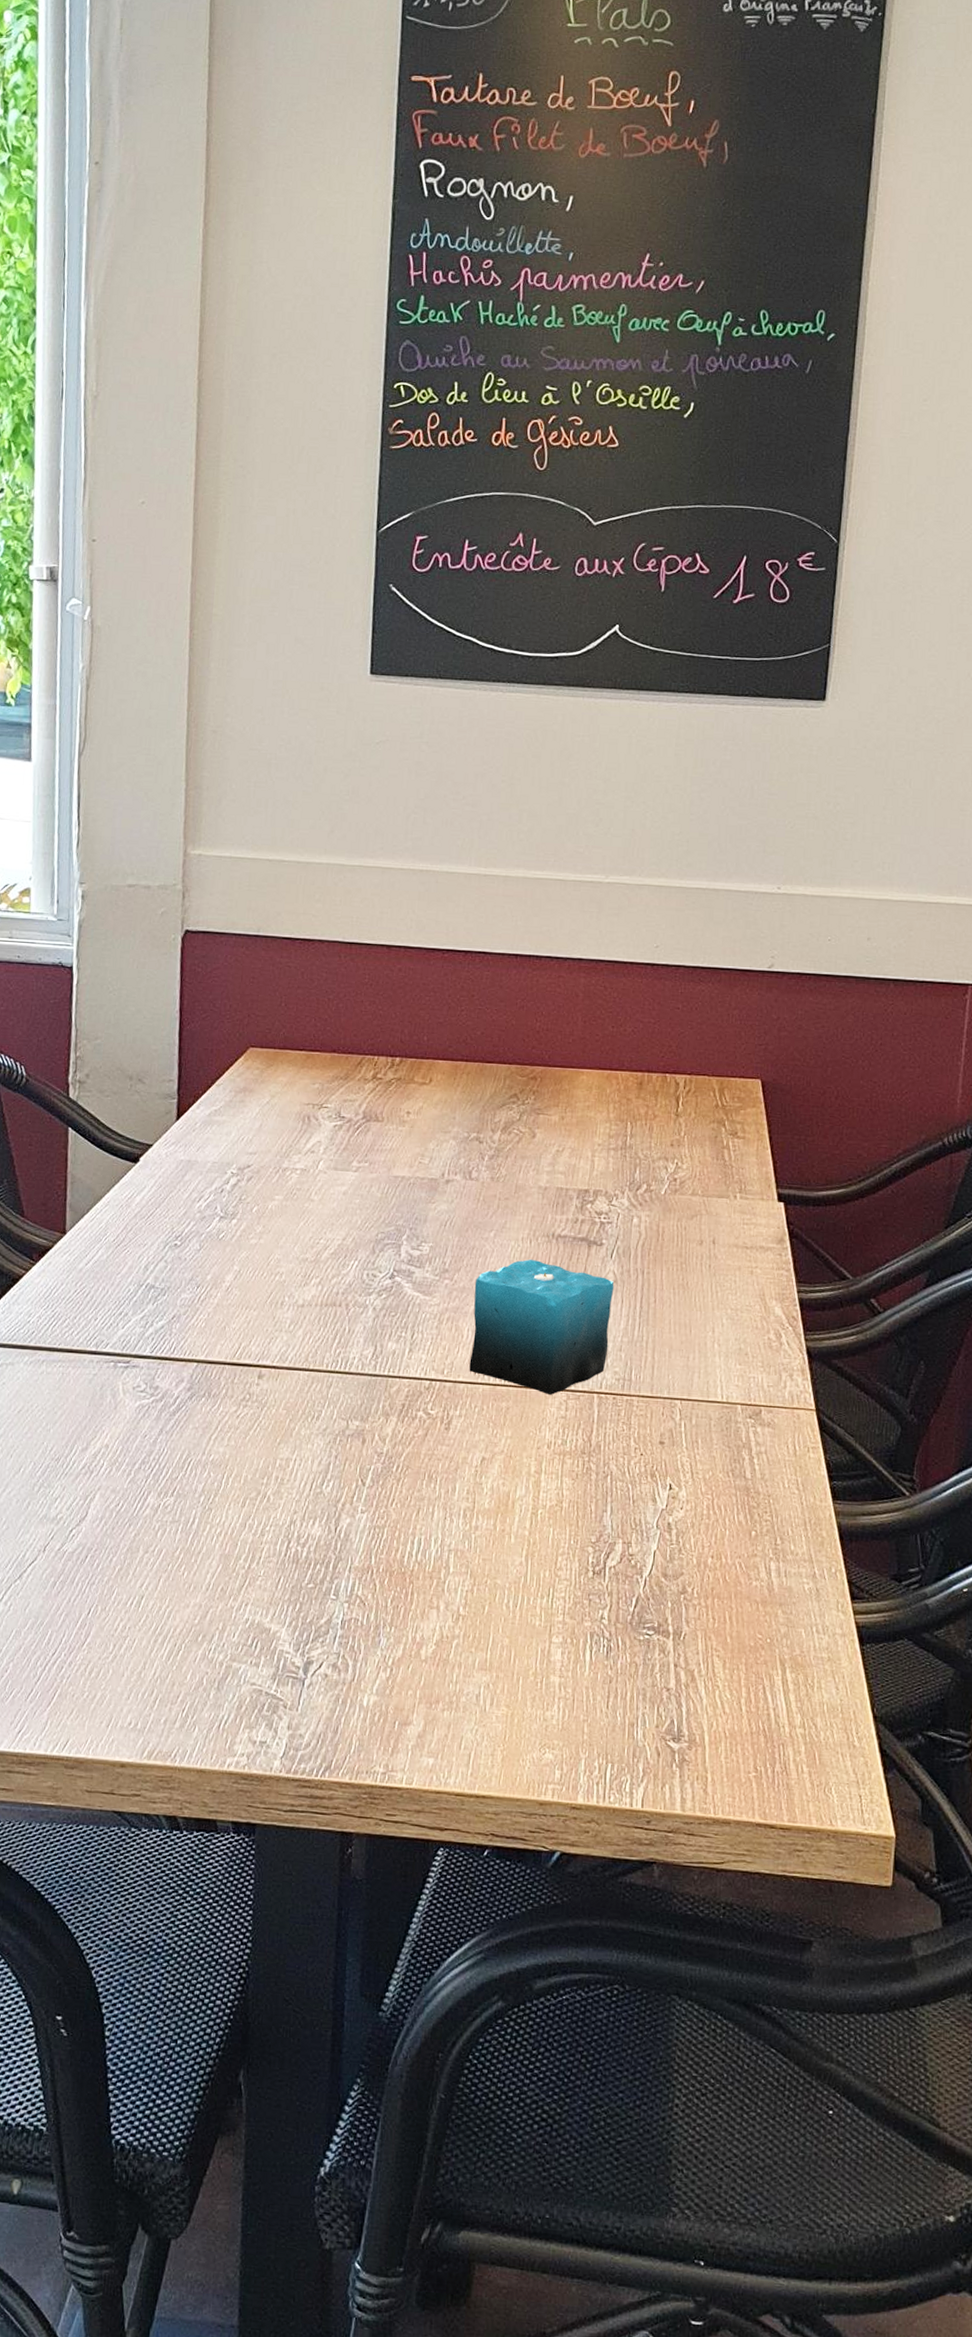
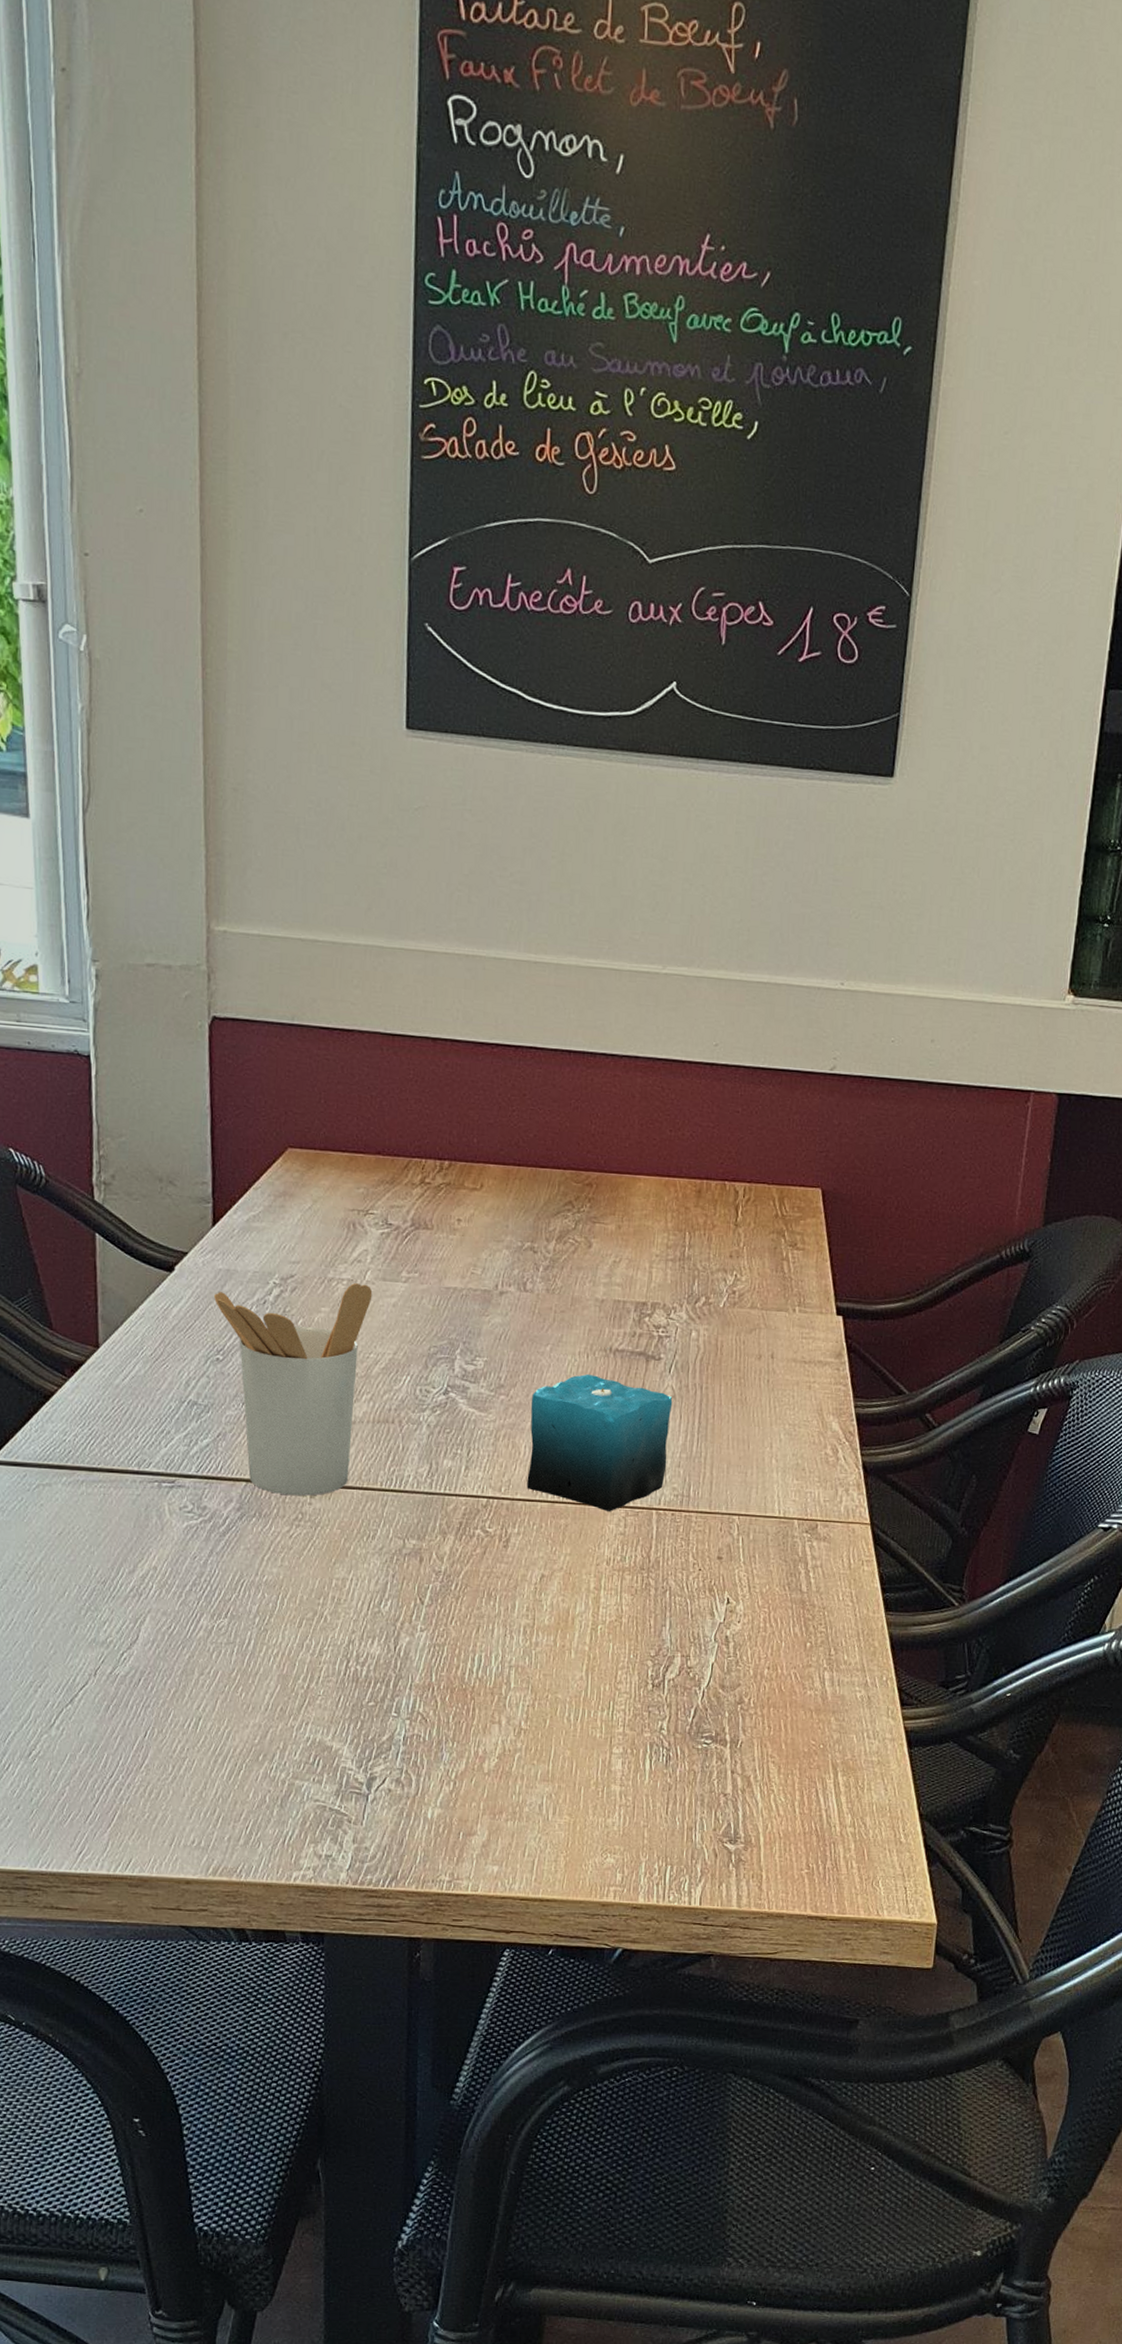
utensil holder: none [174,1173,324,1377] -> present [213,1283,373,1496]

